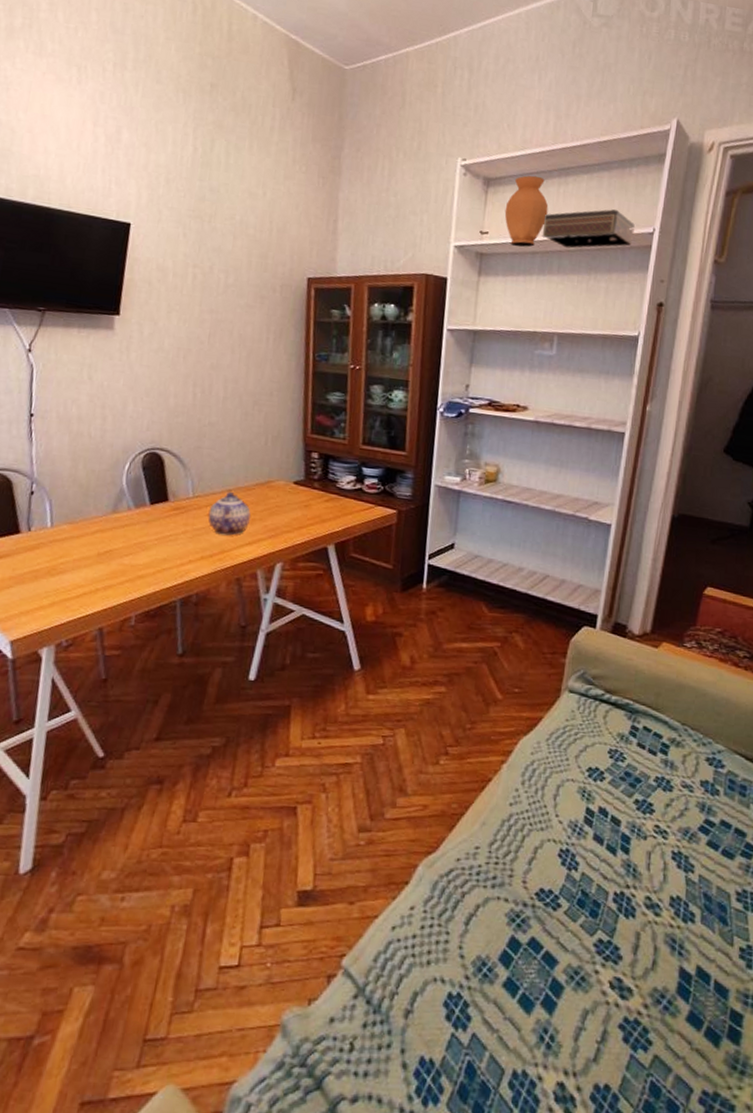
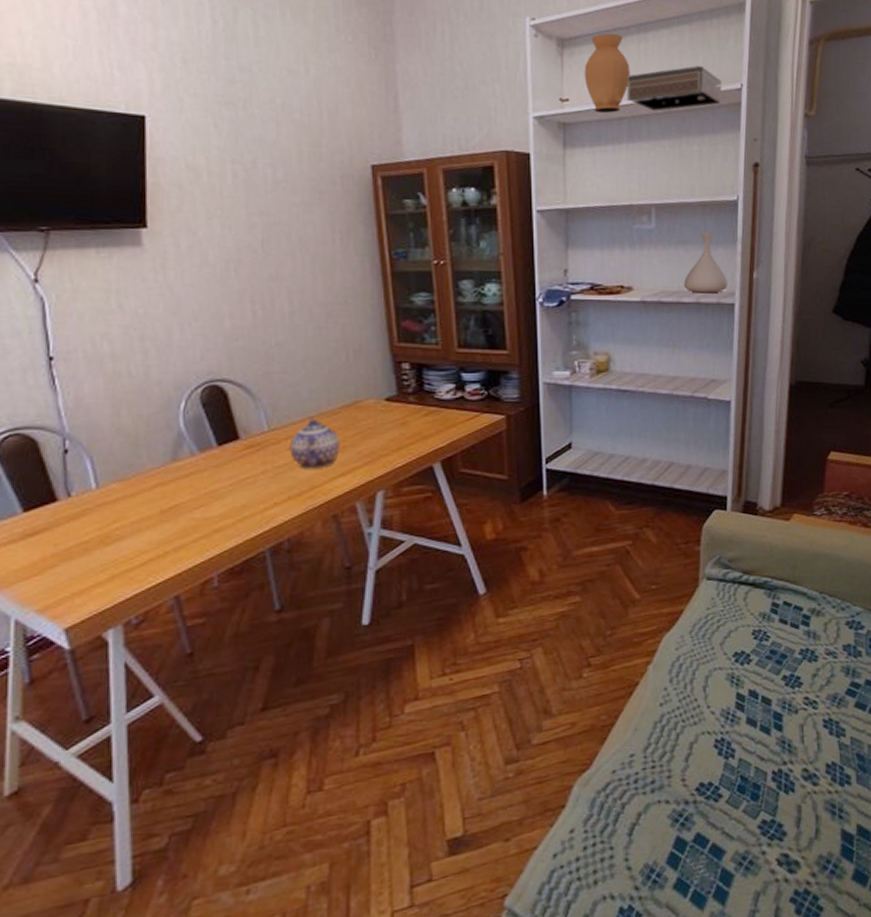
vase: none [576,363,620,421] -> present [683,232,727,293]

